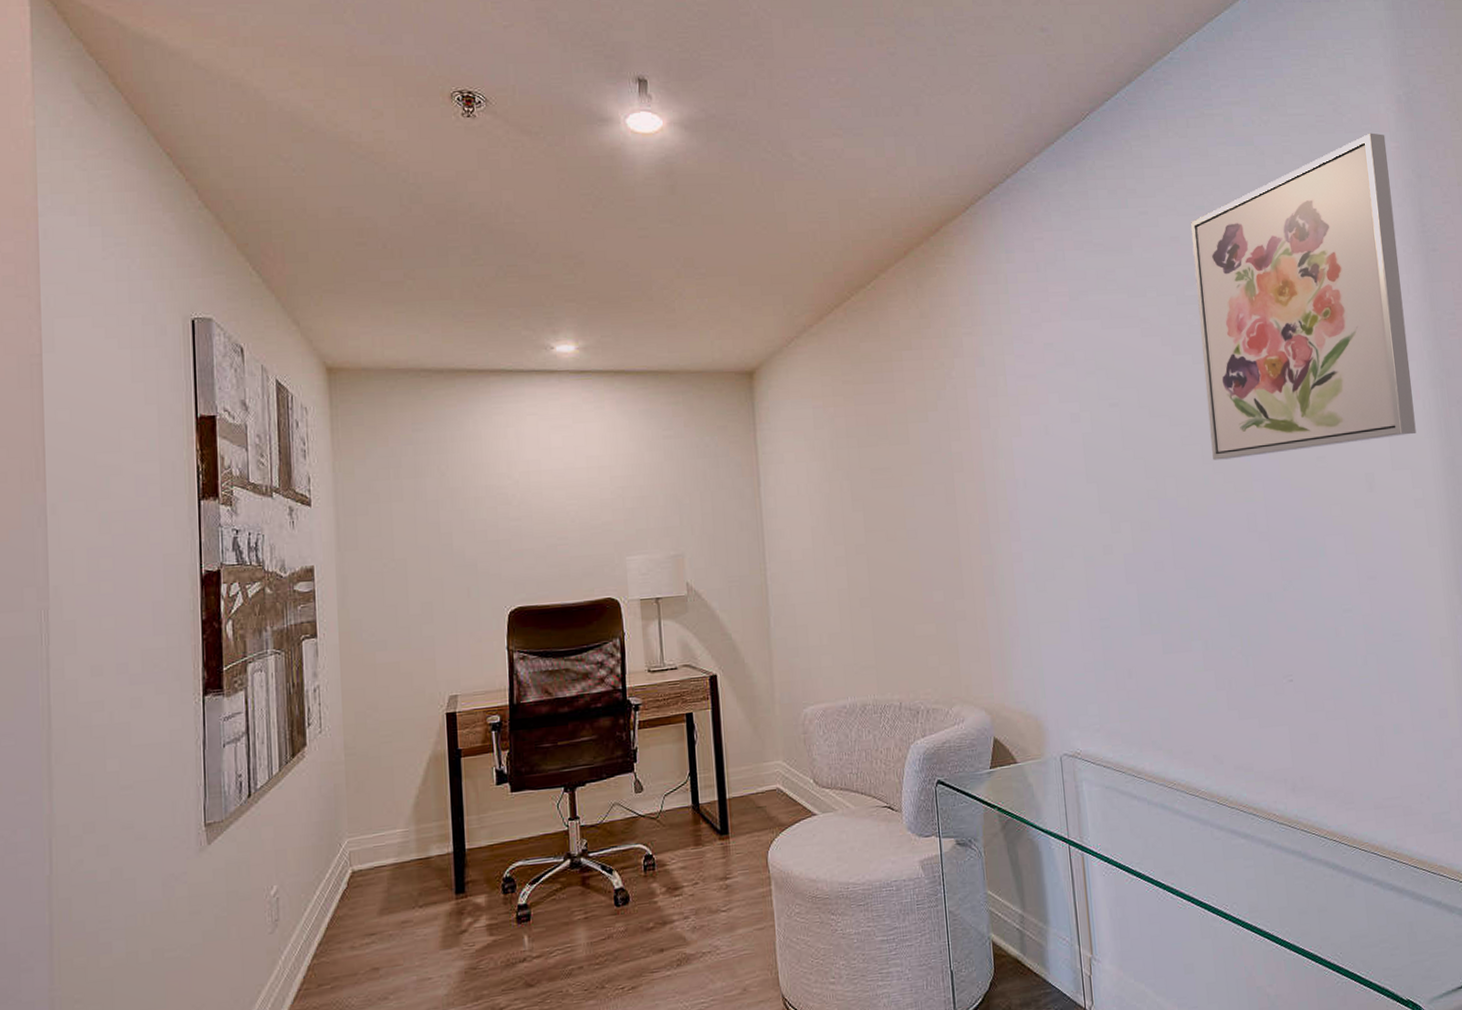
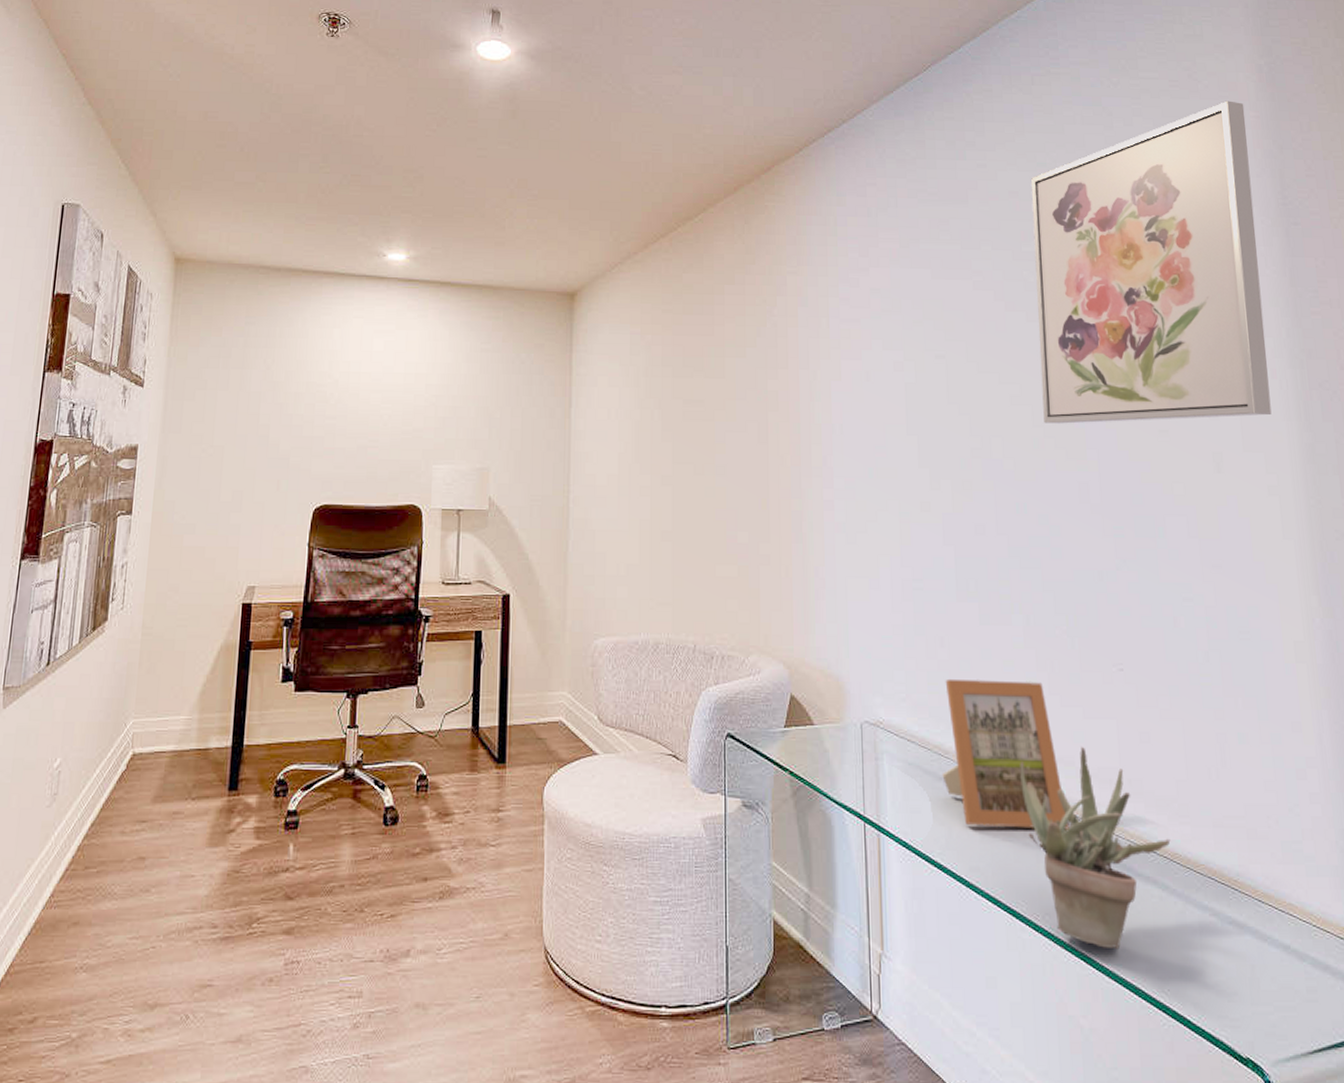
picture frame: none [1134,700,1251,835] -> present [942,678,1069,830]
succulent plant: none [1205,752,1339,926] -> present [1020,746,1171,950]

